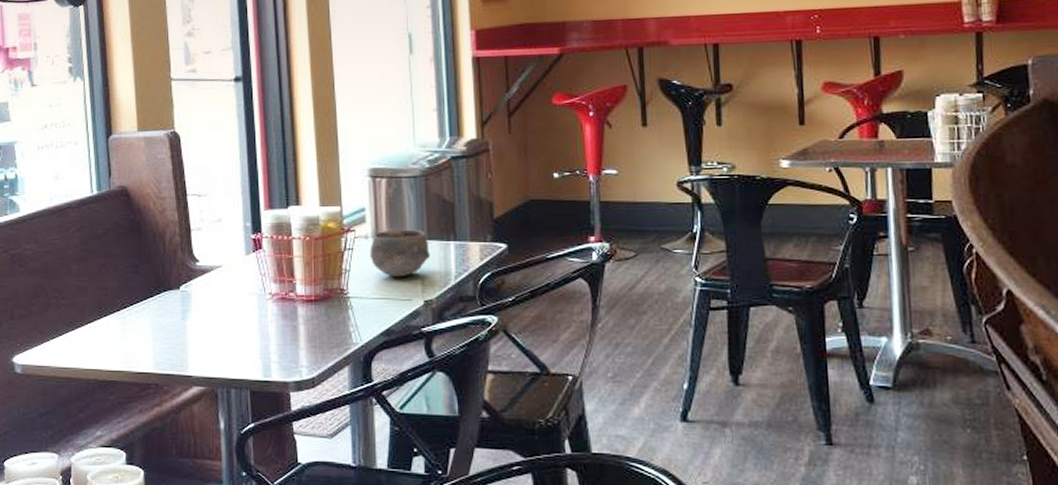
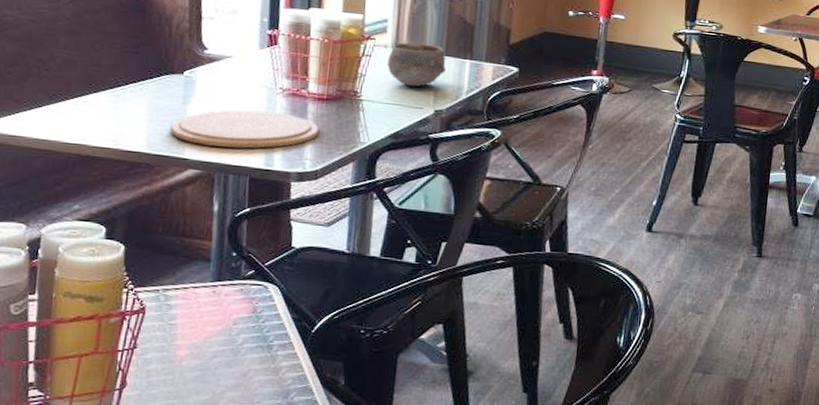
plate: none [173,319,312,360] -> present [170,110,320,149]

